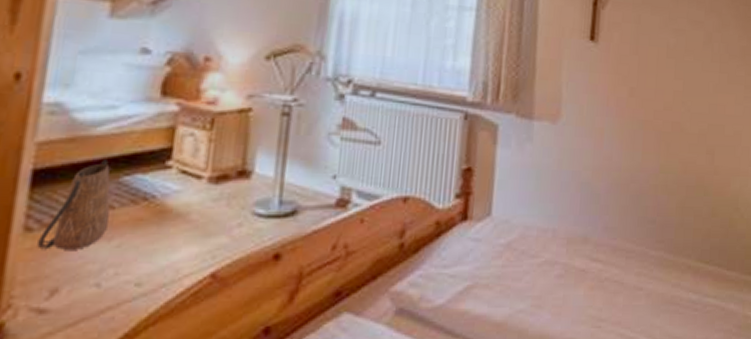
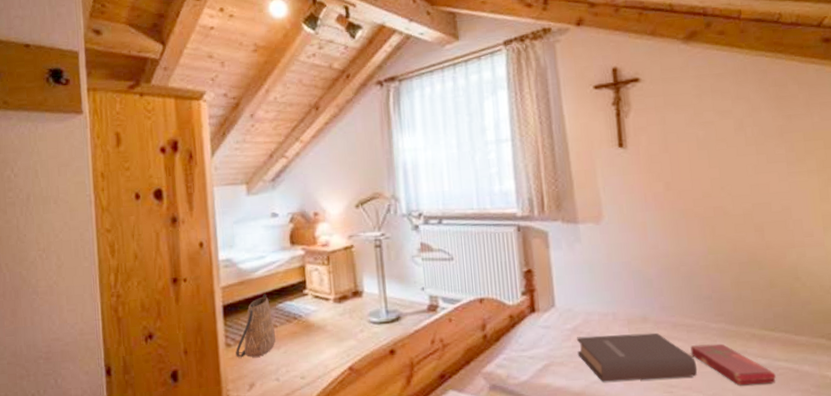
book: none [506,255,630,311] -> present [576,332,698,381]
book: none [626,273,703,323] -> present [690,343,776,386]

